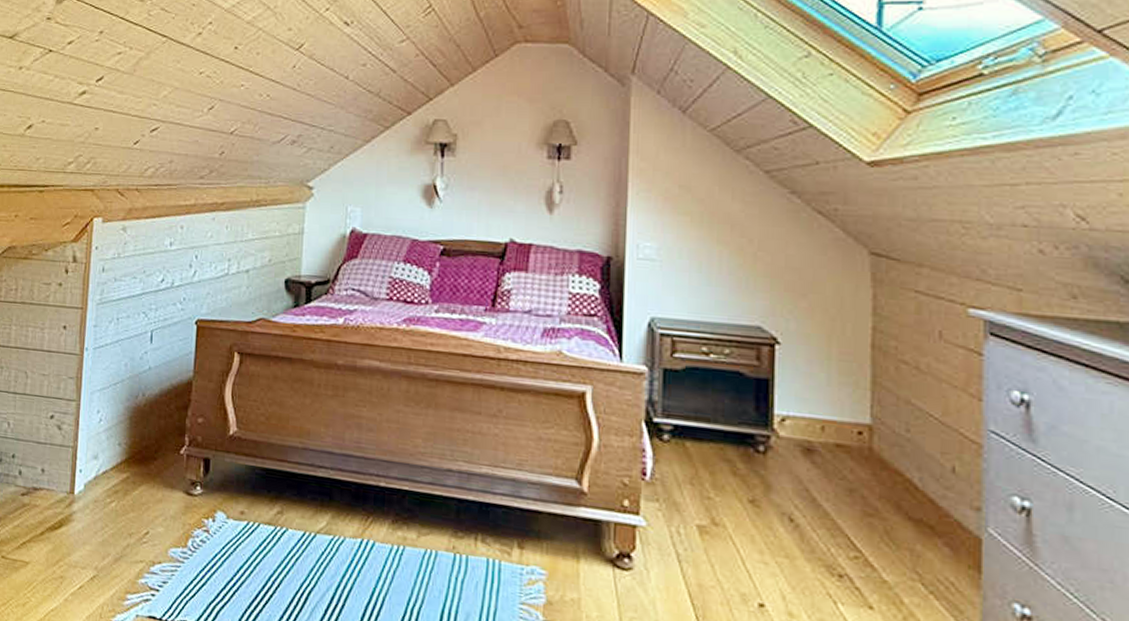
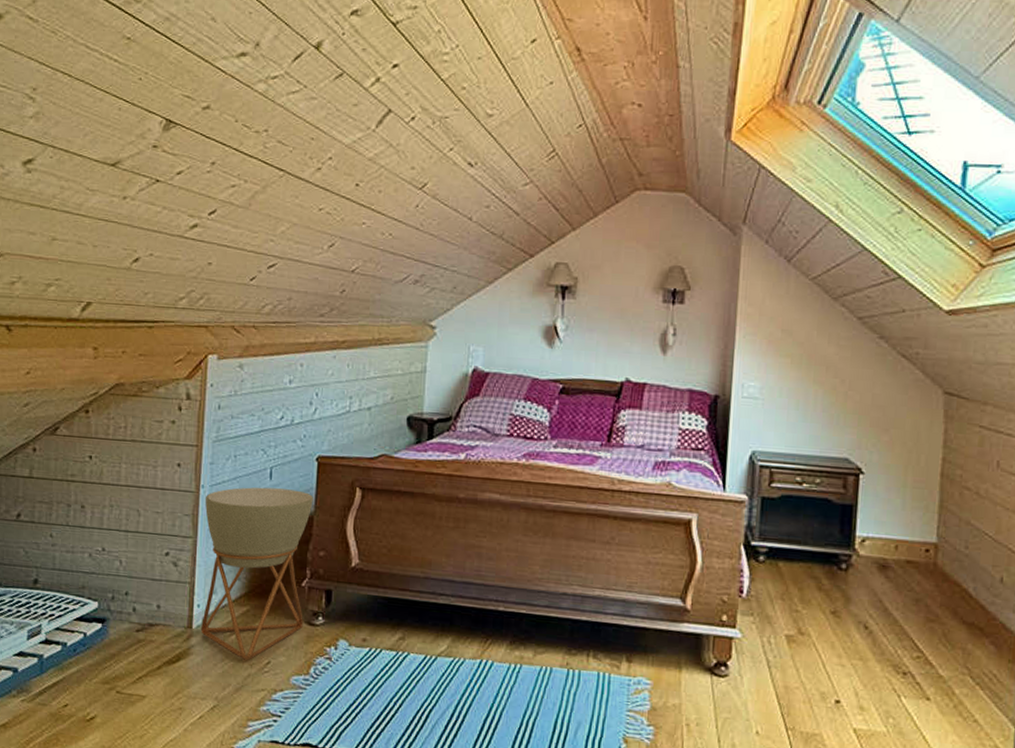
planter: none [83,350,192,530] -> present [201,487,313,660]

